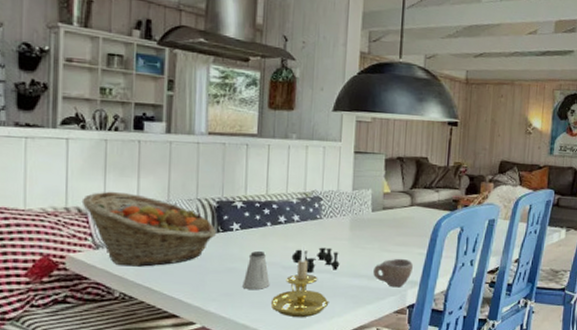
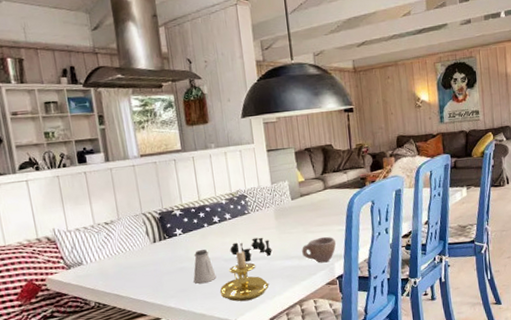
fruit basket: present [81,191,217,267] -> none [48,218,164,280]

